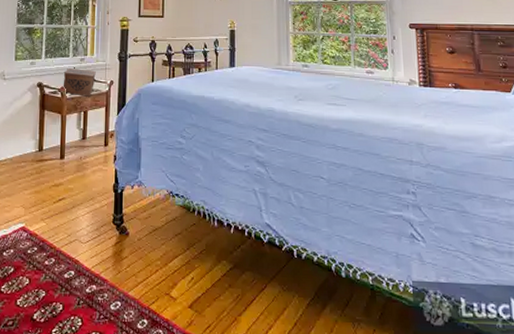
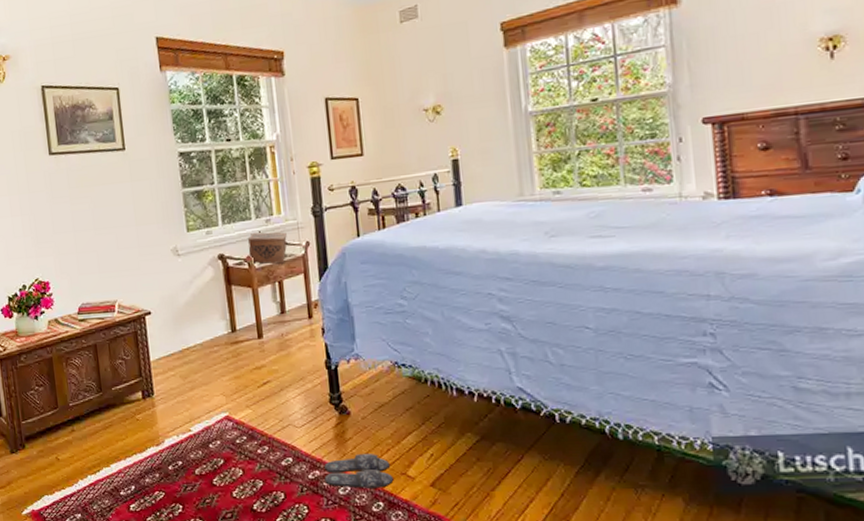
slippers: none [99,272,159,306] -> present [324,454,394,488]

